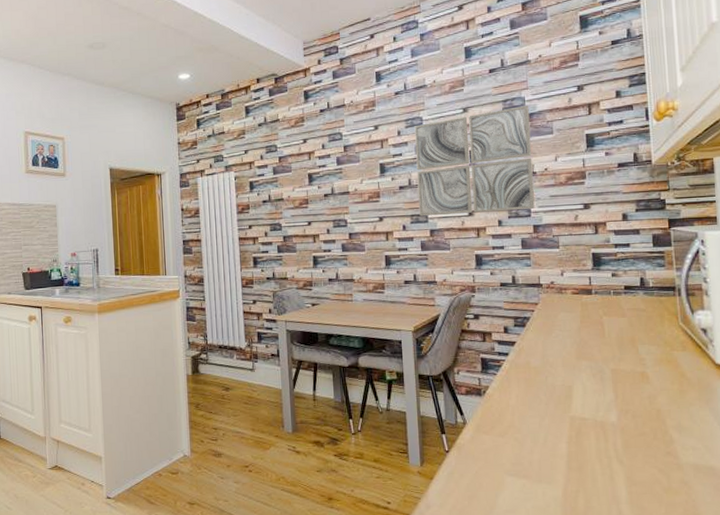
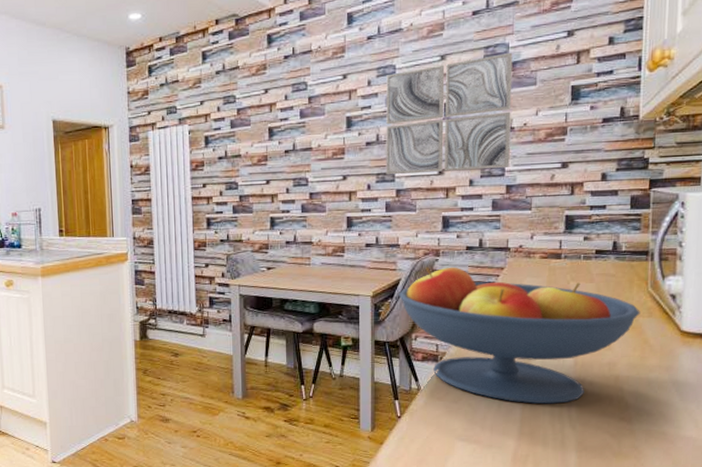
fruit bowl: none [438,302,674,438] -> present [398,266,640,404]

